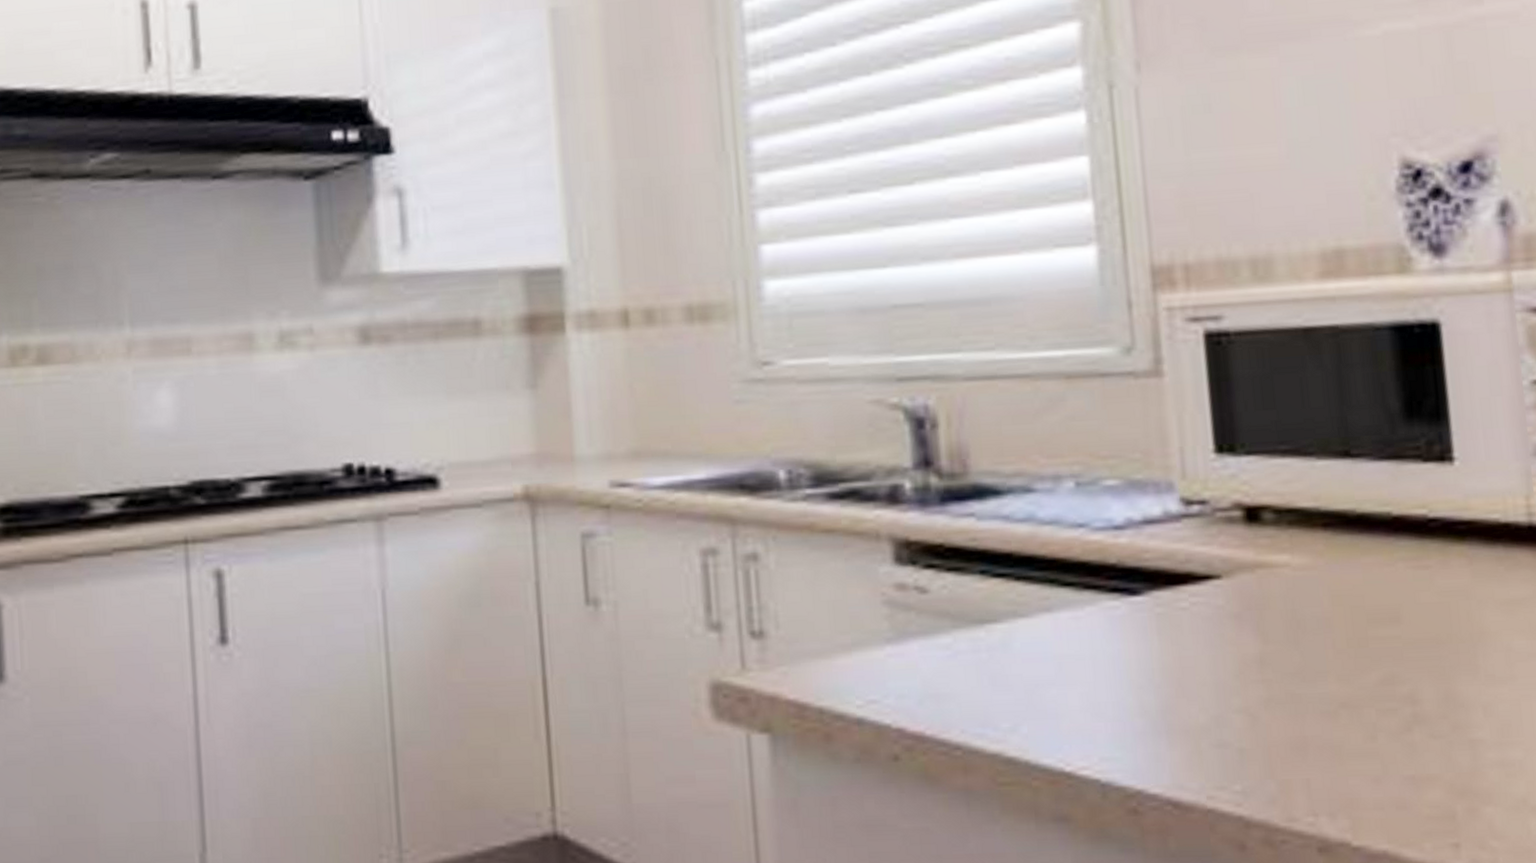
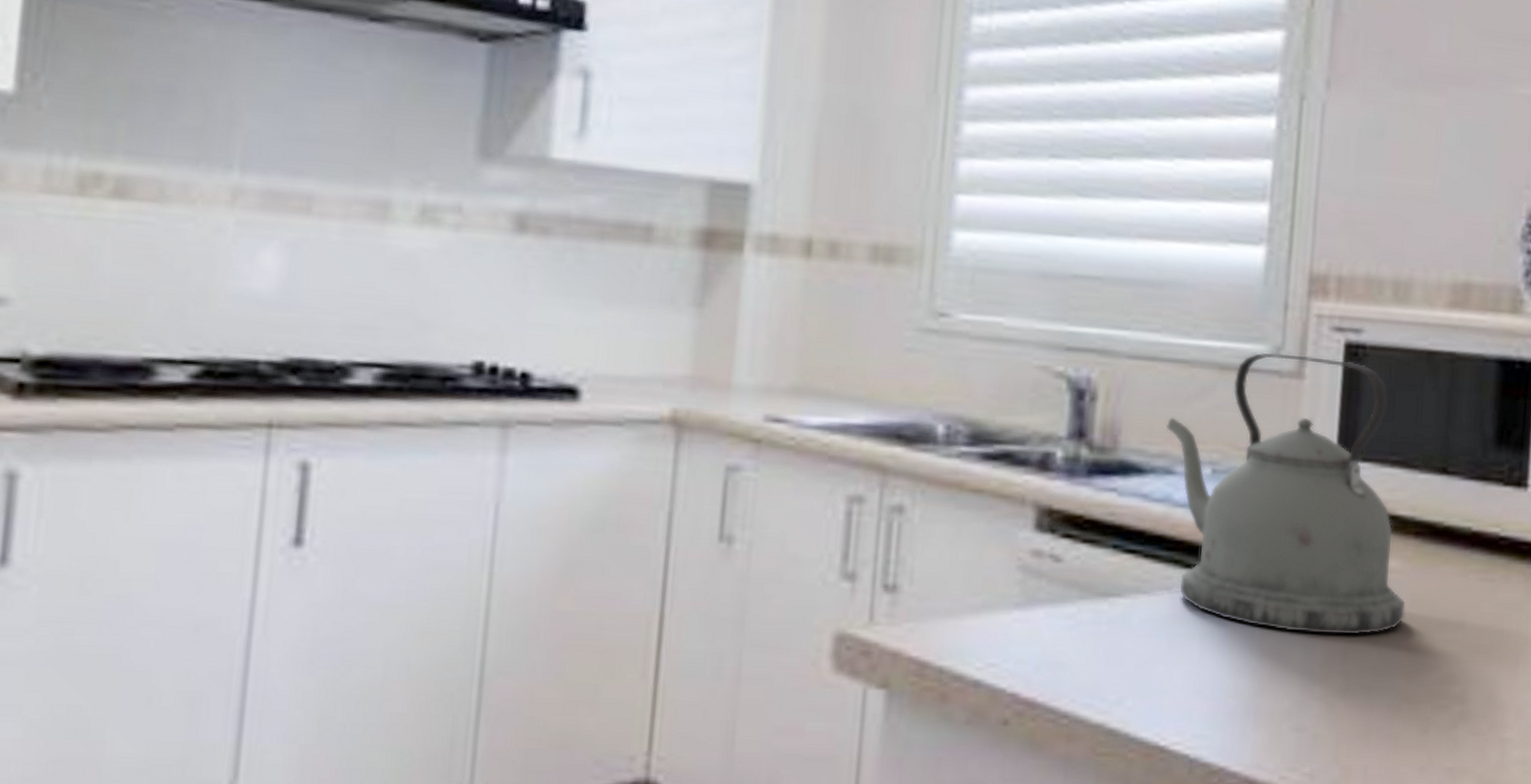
kettle: none [1016,351,1326,643] -> present [1165,352,1406,635]

